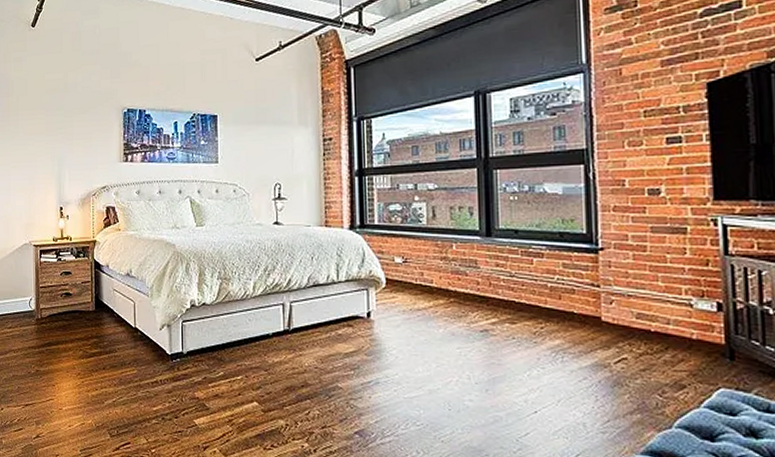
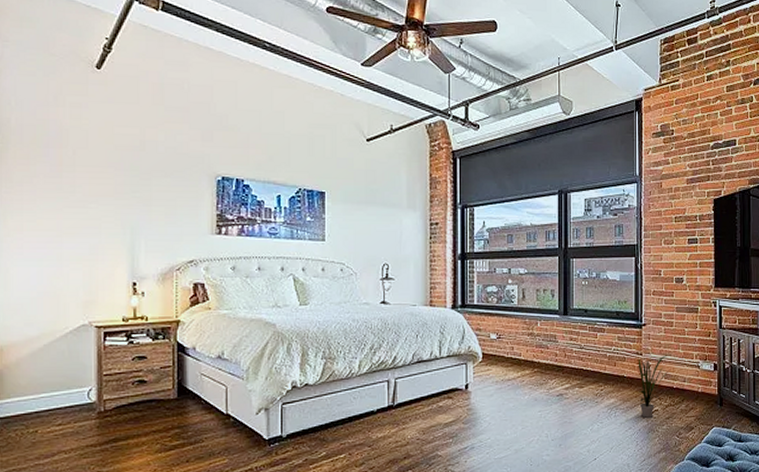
house plant: none [593,288,643,369] -> present [638,355,669,419]

